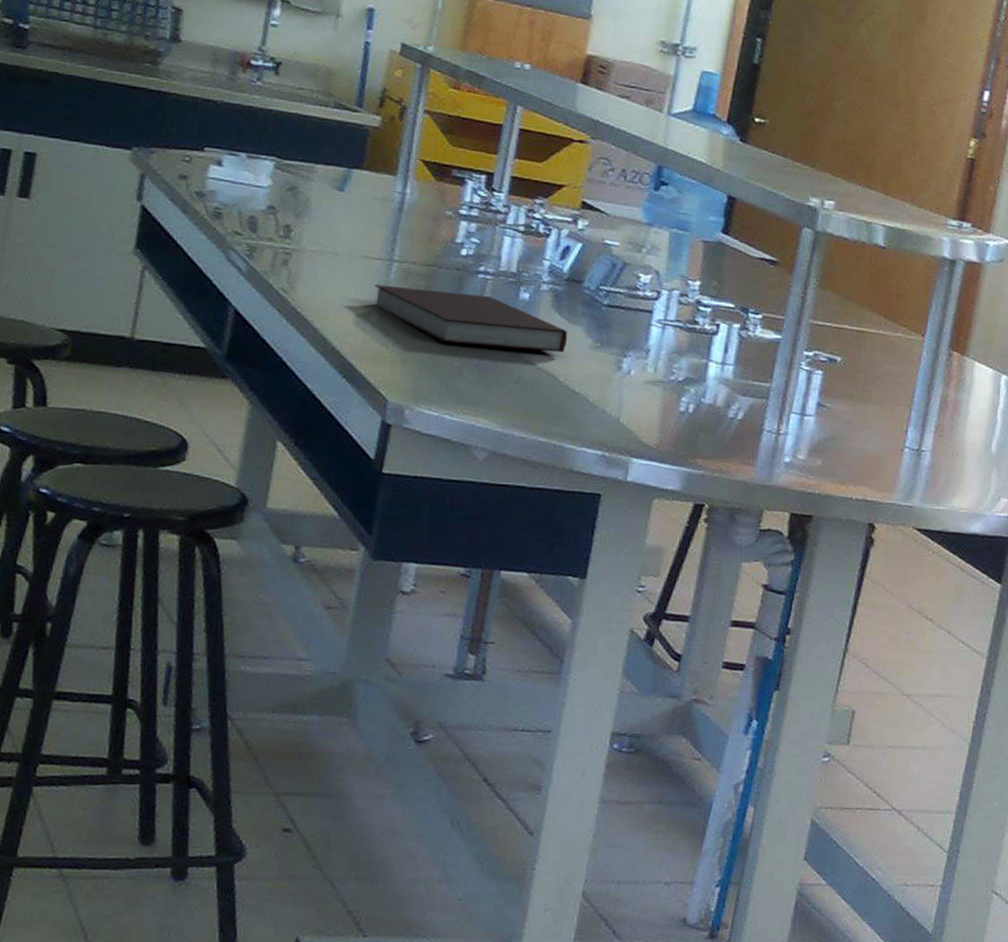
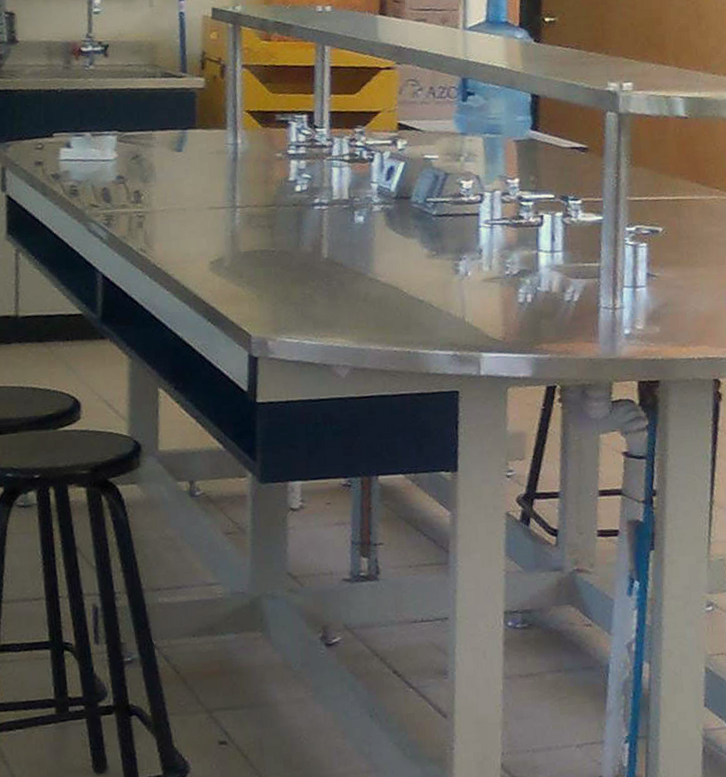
notebook: present [374,284,568,352] -> none [223,224,405,274]

